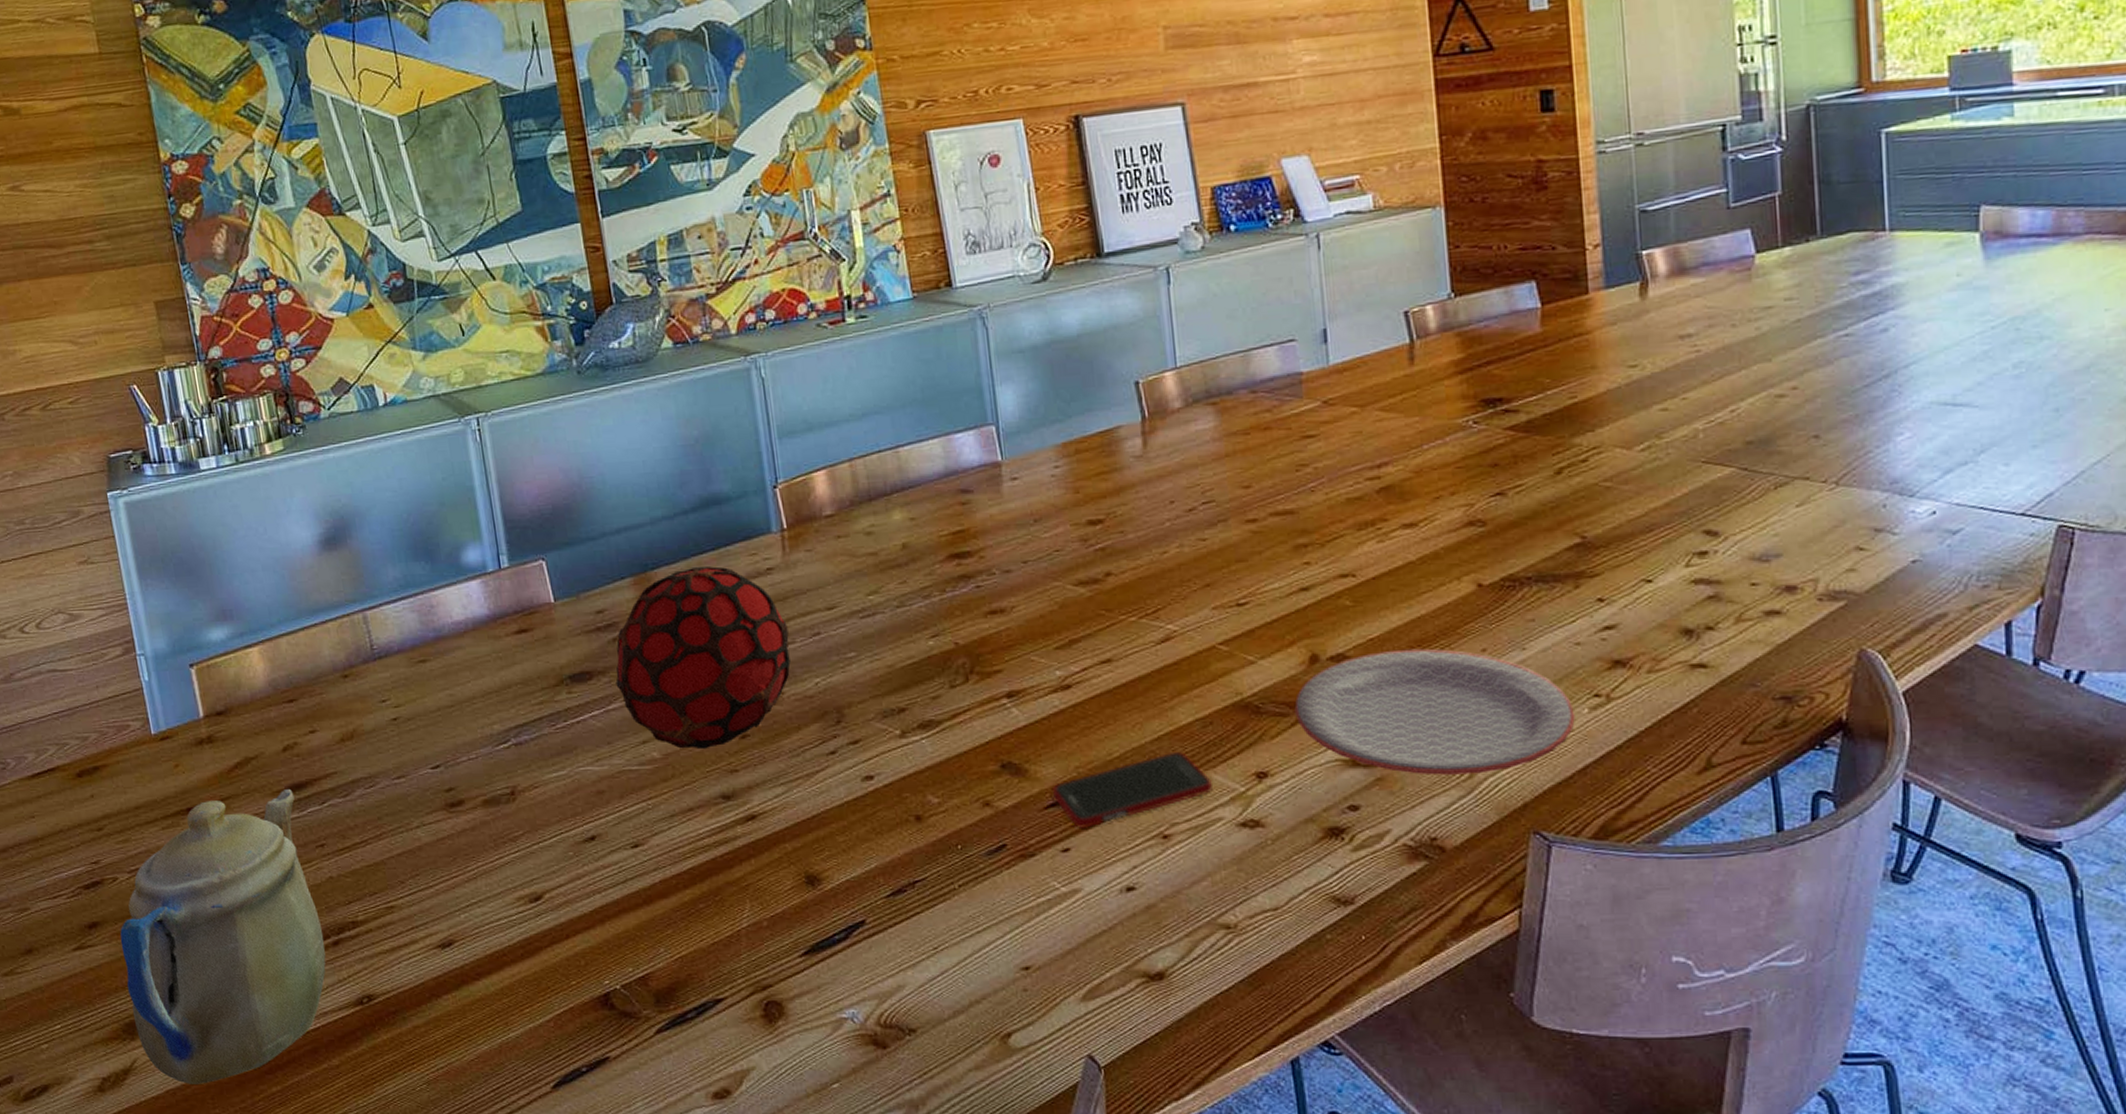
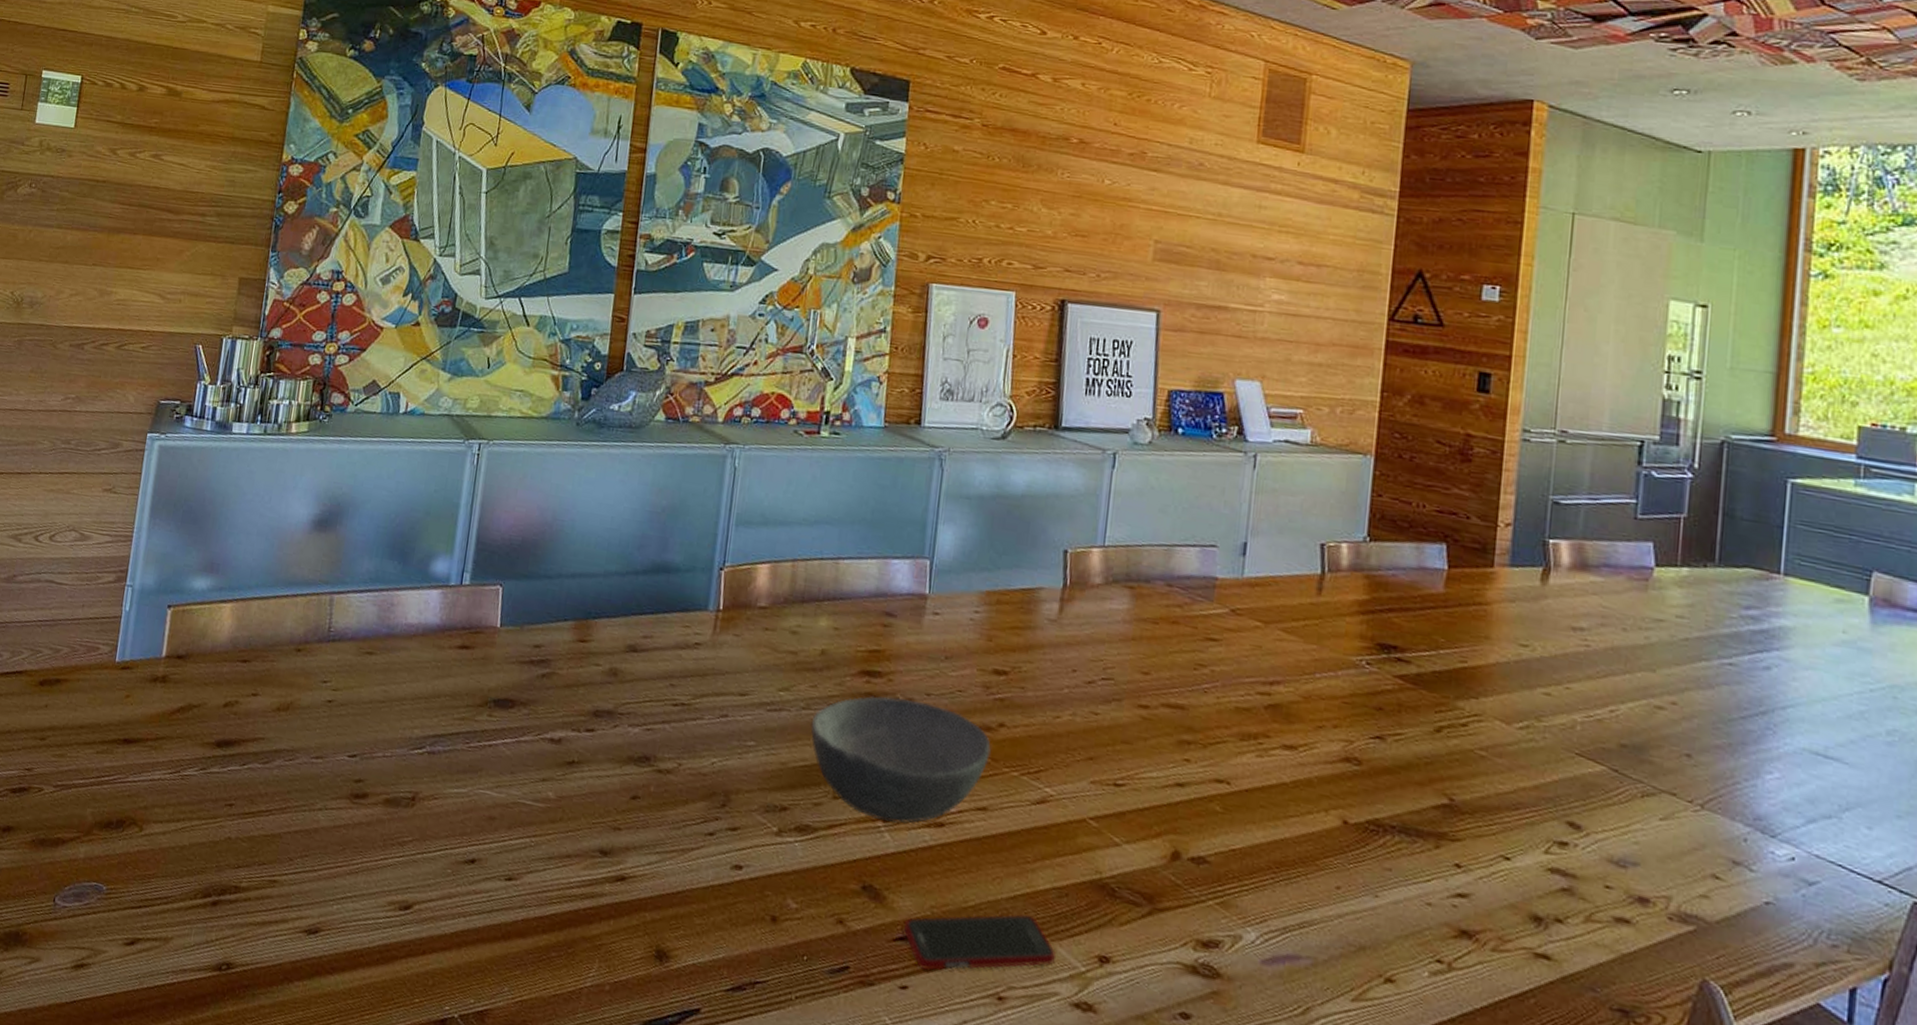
teapot: present [120,789,326,1086] -> none [12,736,221,1013]
decorative orb: present [615,566,791,750] -> none [533,624,701,801]
bowl: none [909,570,1103,698] -> present [810,695,991,824]
plate: present [1294,648,1575,775] -> none [1147,863,1415,1015]

